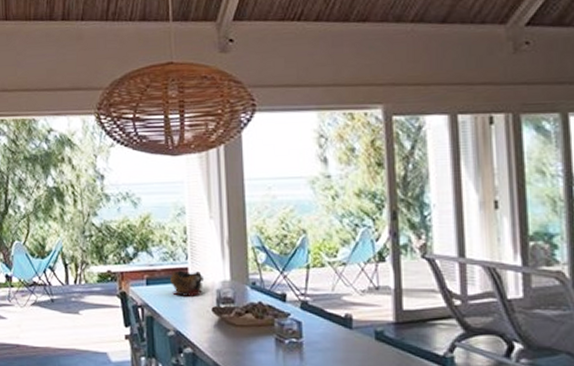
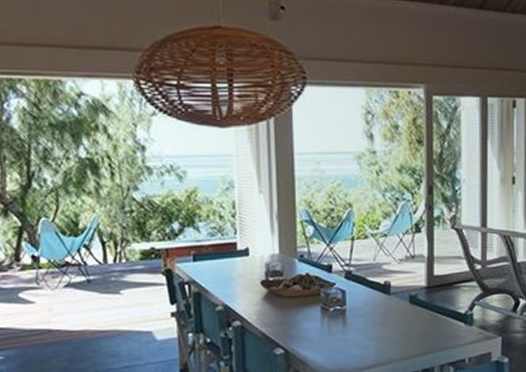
decorative bowl: present [170,270,205,296] -> none [218,245,254,271]

